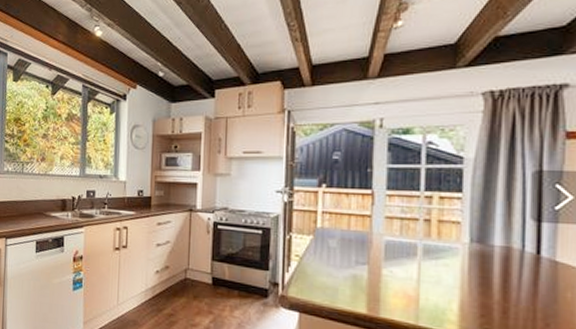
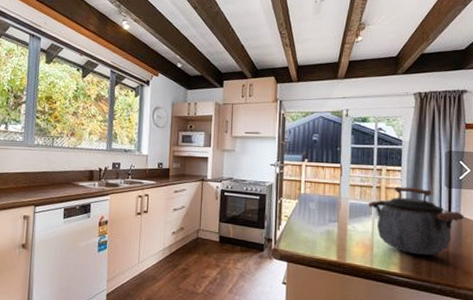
kettle: none [411,219,562,314] -> present [367,186,464,256]

